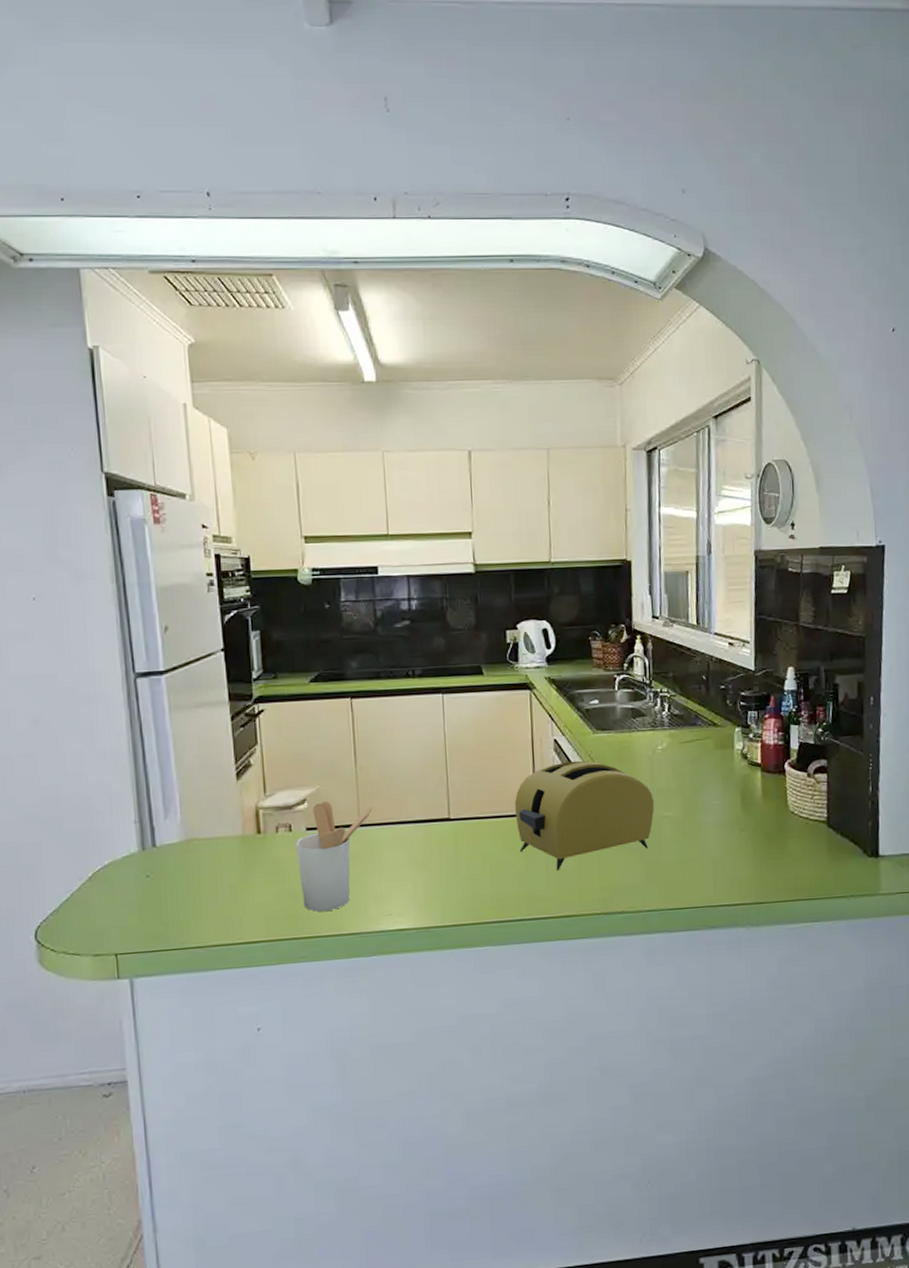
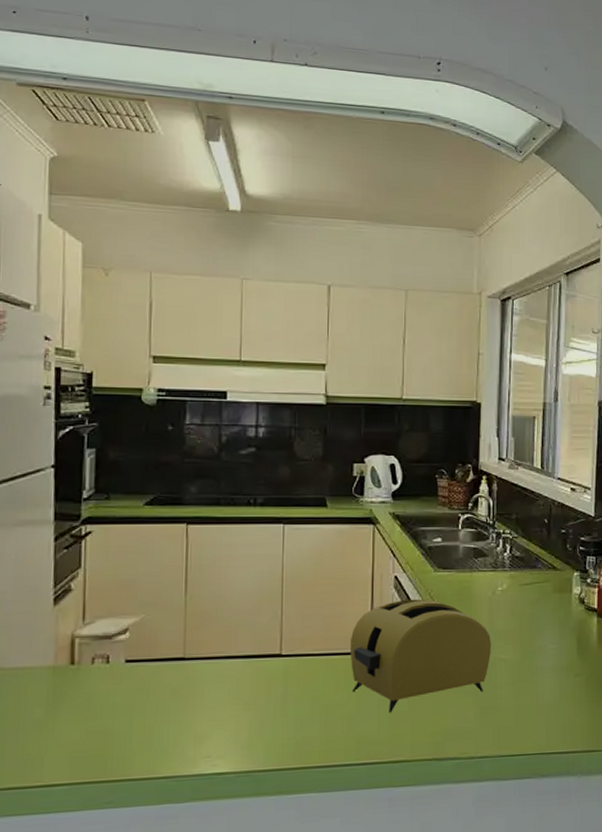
utensil holder: present [295,800,374,912] -> none [112,631,201,752]

